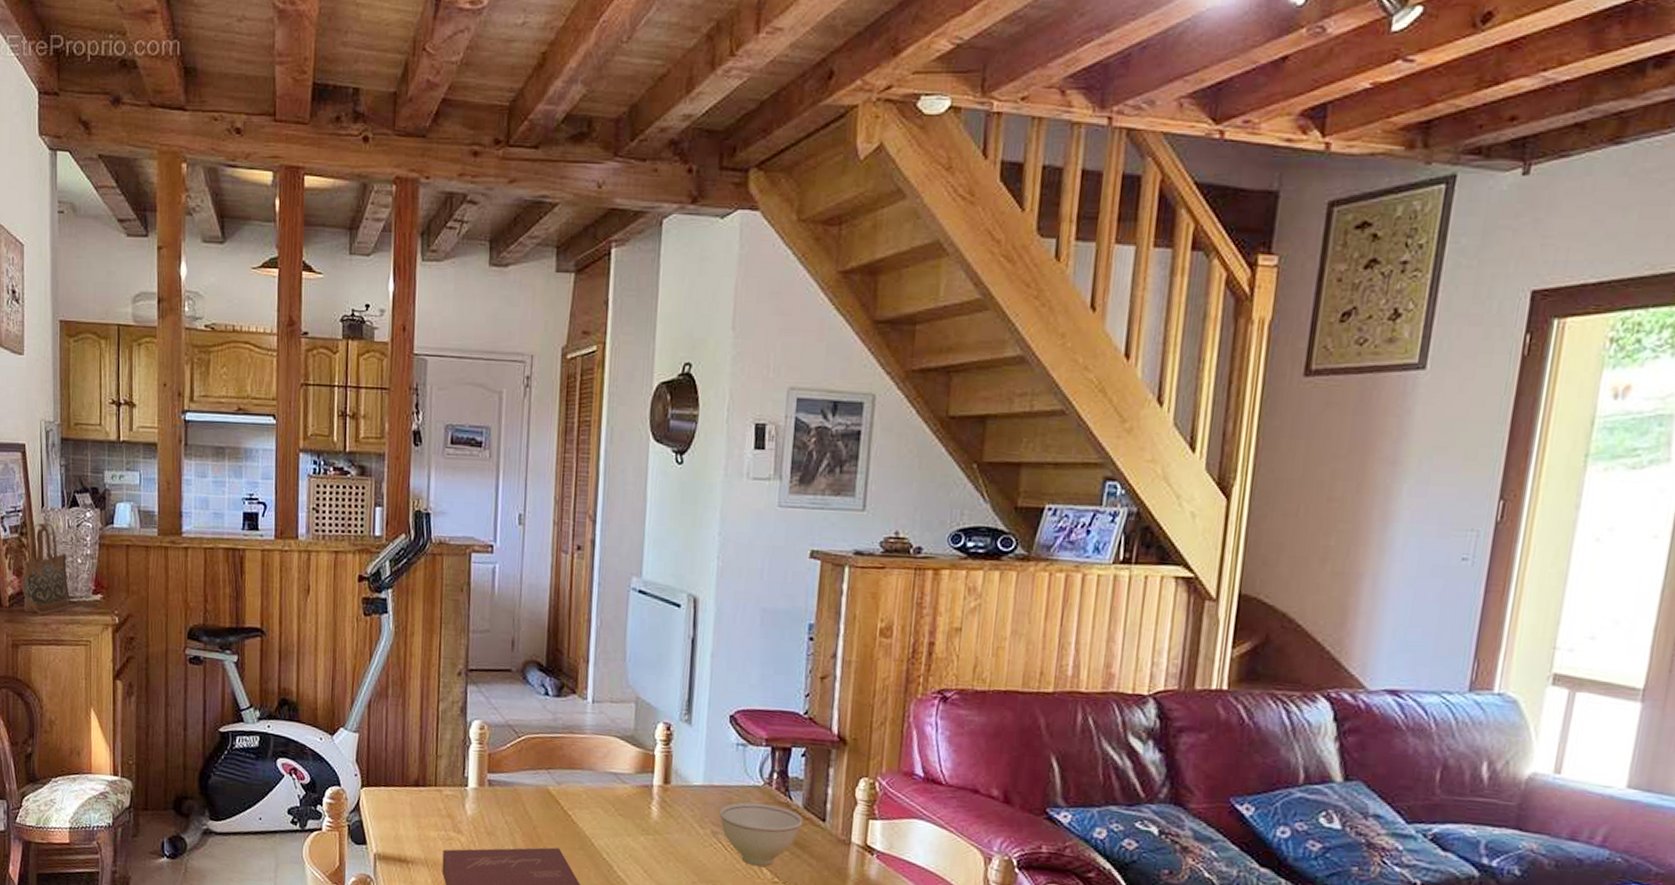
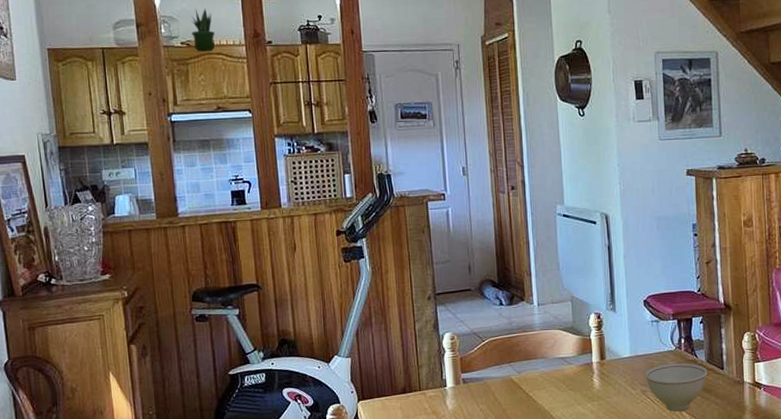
handbag: present [21,523,97,616] -> none [31,219,107,299]
planter: none [218,284,244,340] -> present [191,8,215,52]

